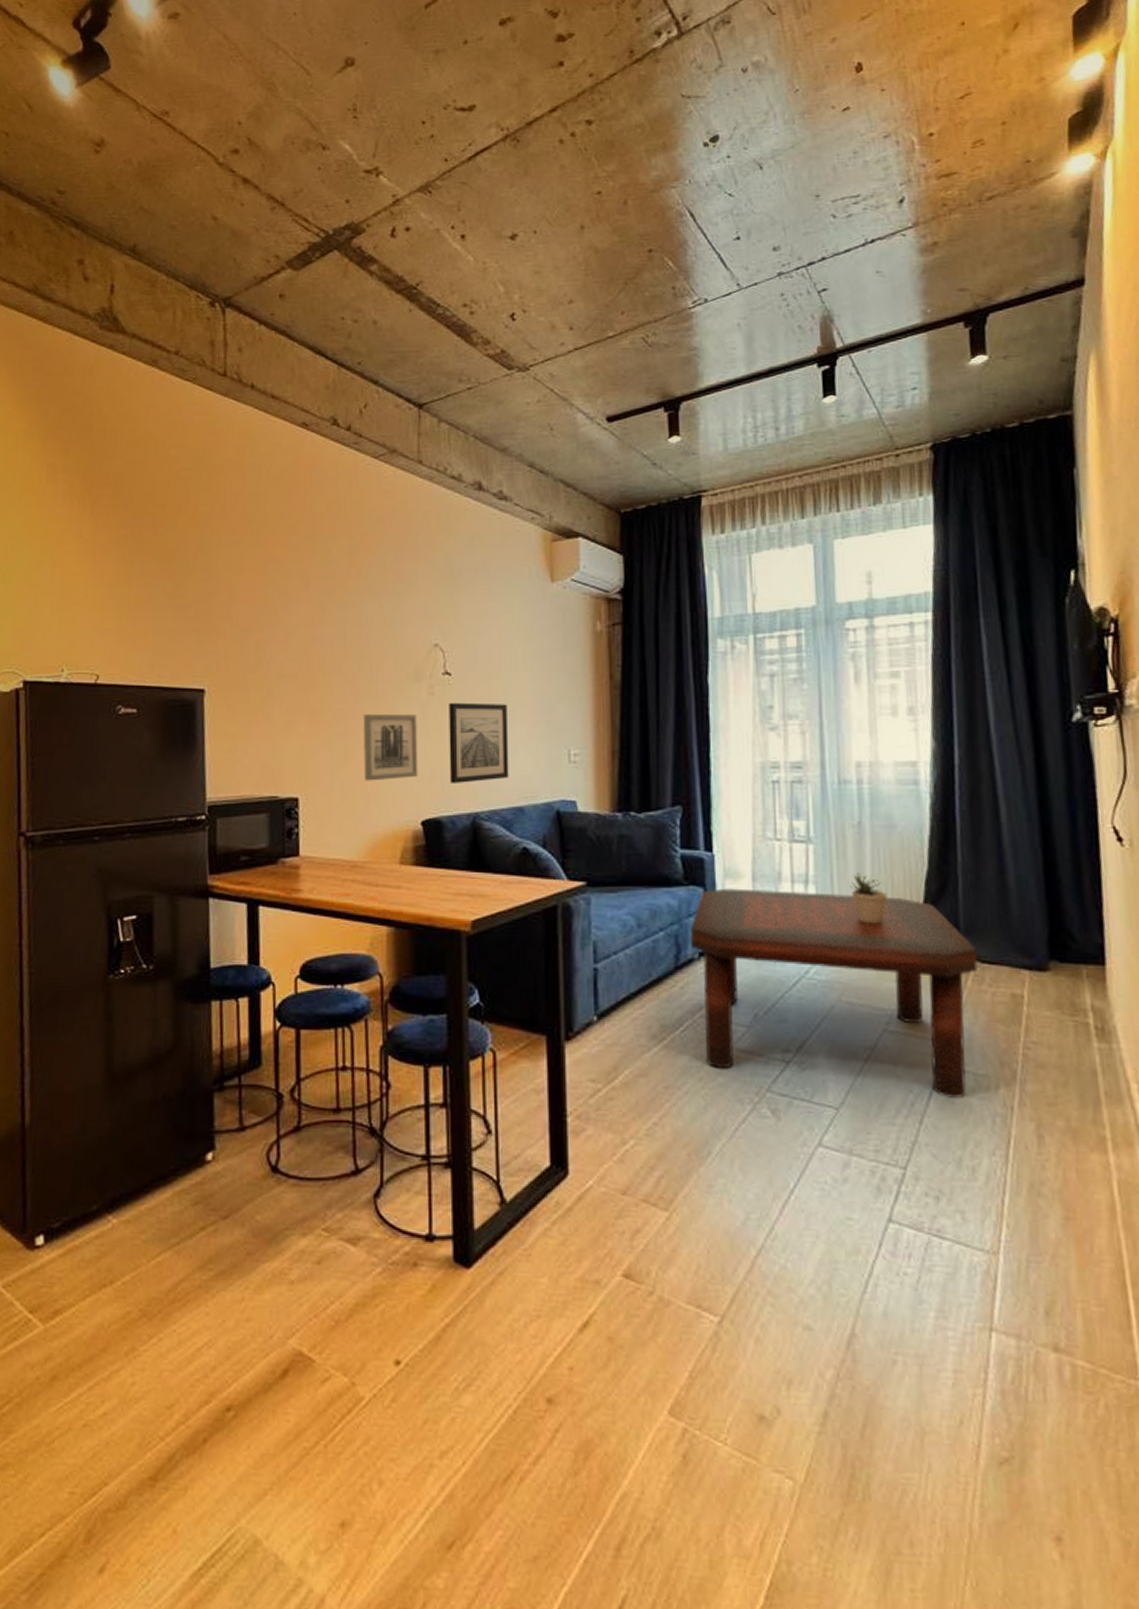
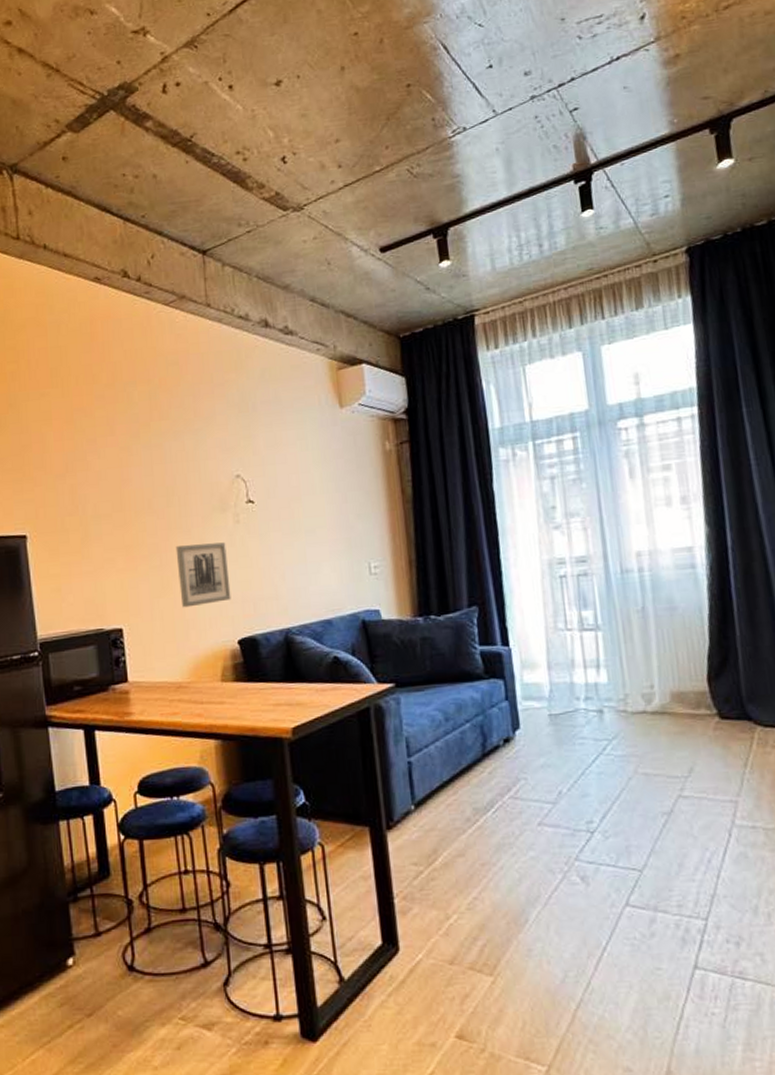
wall art: present [449,702,509,783] -> none [254,525,316,603]
coffee table: present [691,888,978,1098] -> none [494,673,762,852]
potted plant: present [850,872,887,924] -> none [638,653,674,701]

